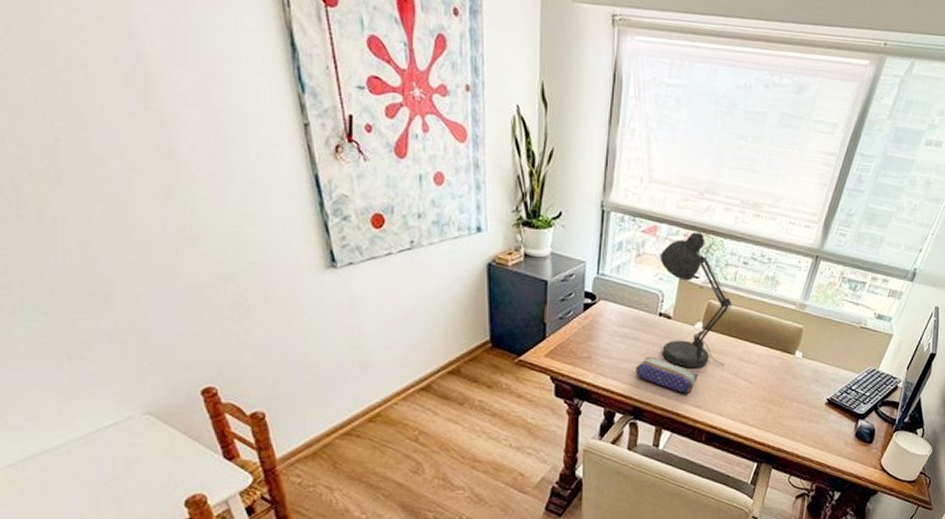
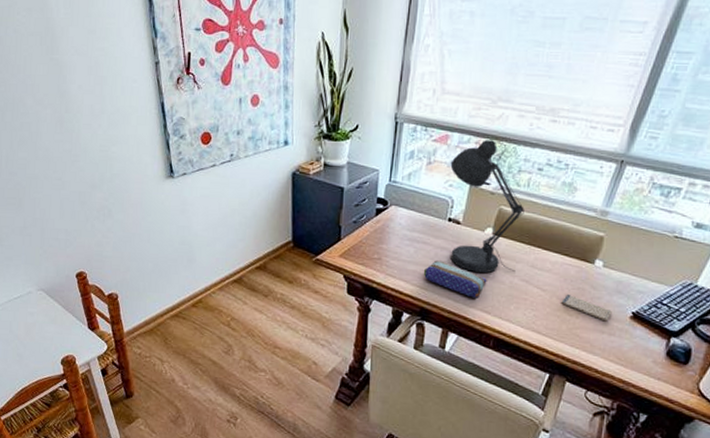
smartphone: none [766,384,810,409] -> present [561,293,612,322]

